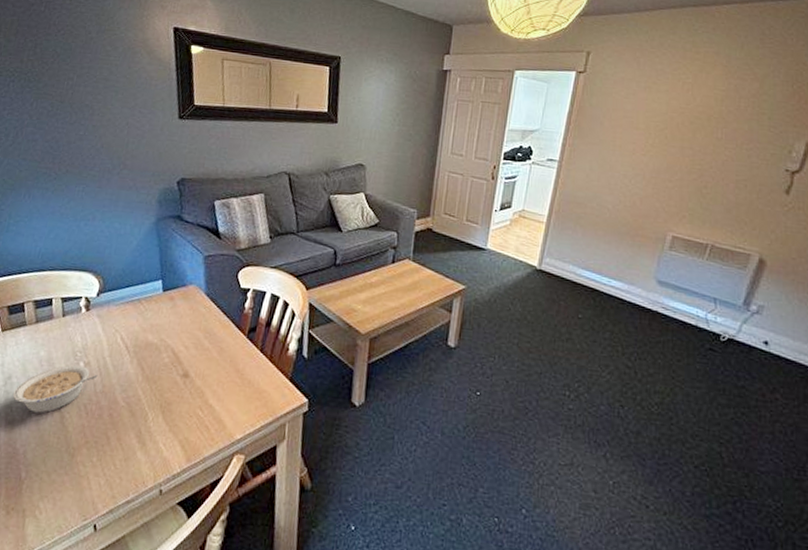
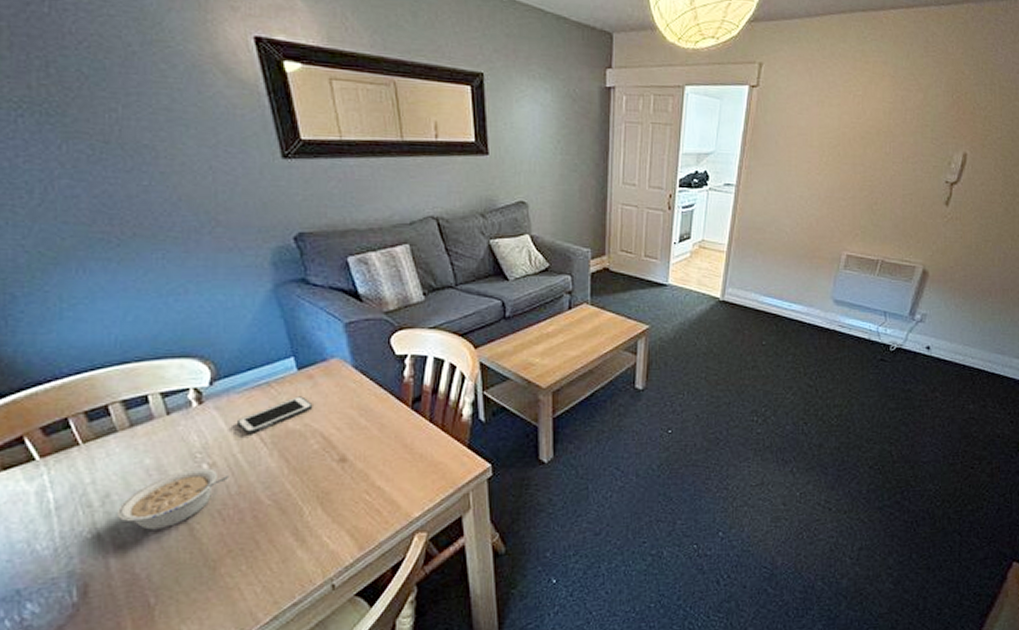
cell phone: none [111,314,170,342] -> present [238,396,313,434]

